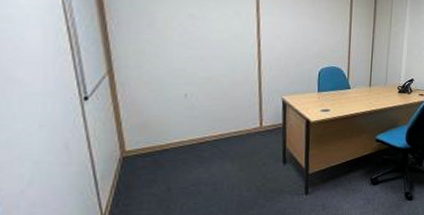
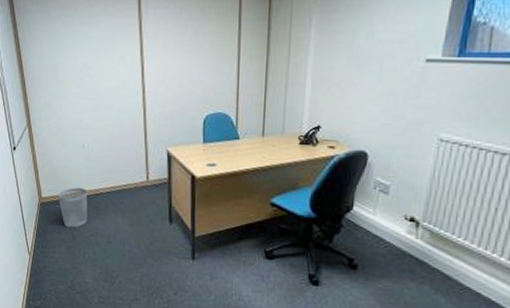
wastebasket: none [149,138,189,181] -> present [58,187,88,228]

